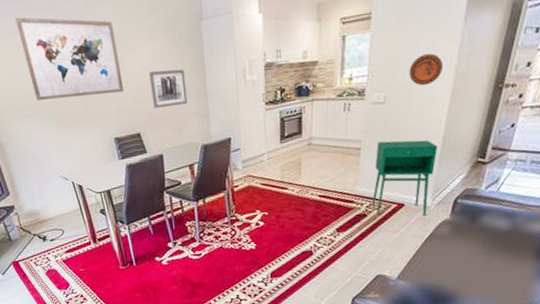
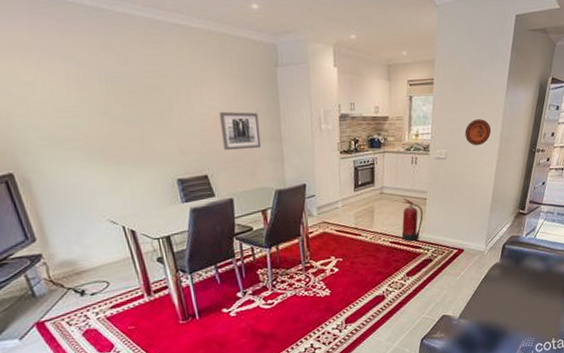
wall art: present [15,17,125,101] -> none [55,36,191,133]
fire extinguisher: none [331,148,357,195] -> present [401,197,423,242]
storage cabinet: present [372,140,439,216] -> none [437,192,489,260]

